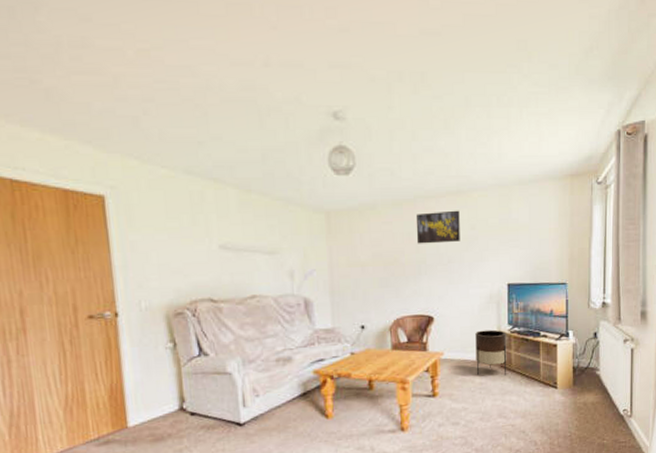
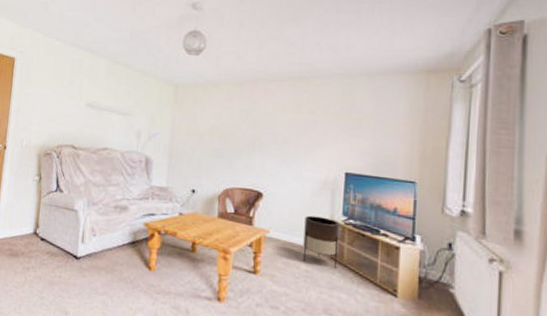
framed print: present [415,210,460,244] -> none [254,94,300,124]

